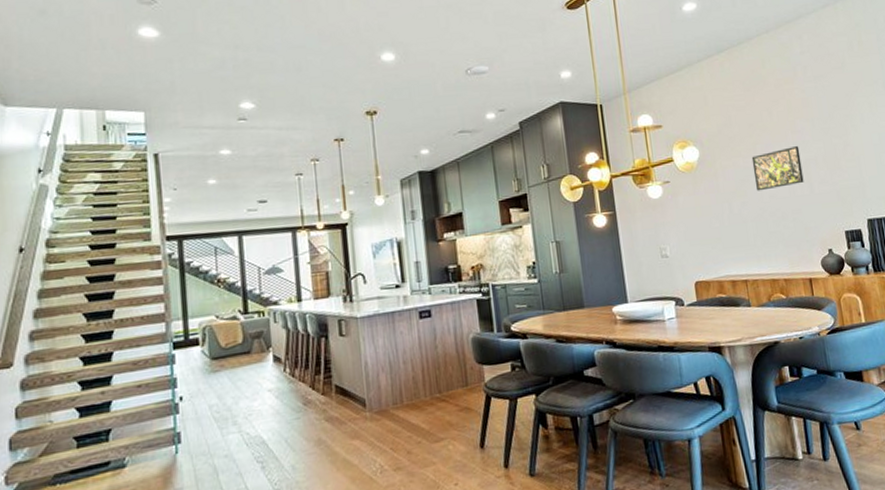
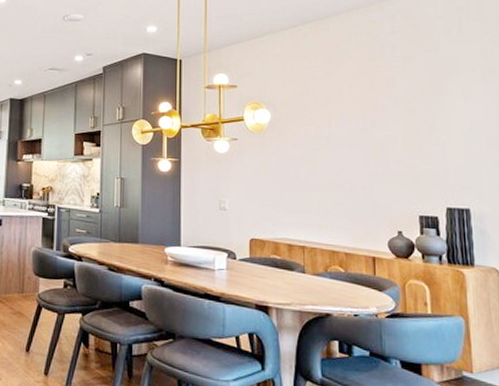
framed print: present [751,146,804,191] -> none [325,123,379,162]

